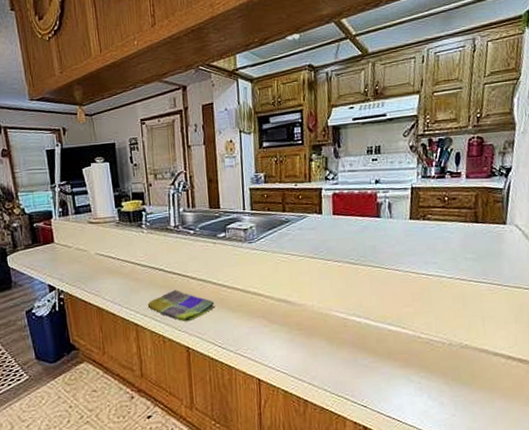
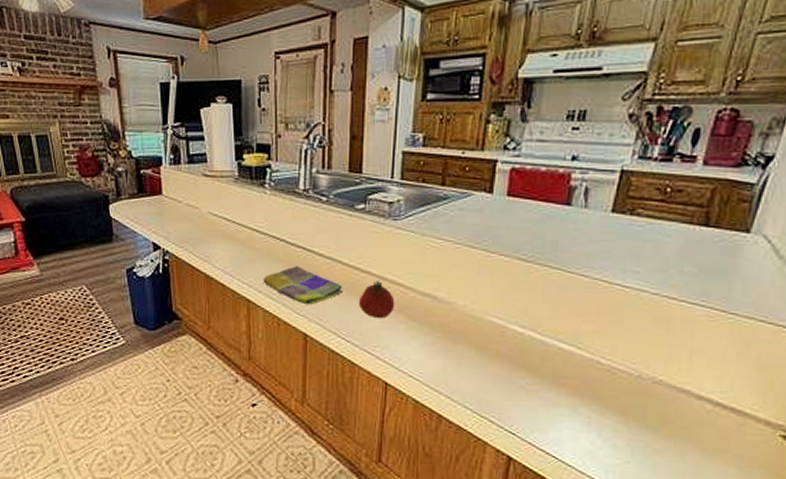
fruit: none [228,293,259,326] -> present [358,280,395,319]

